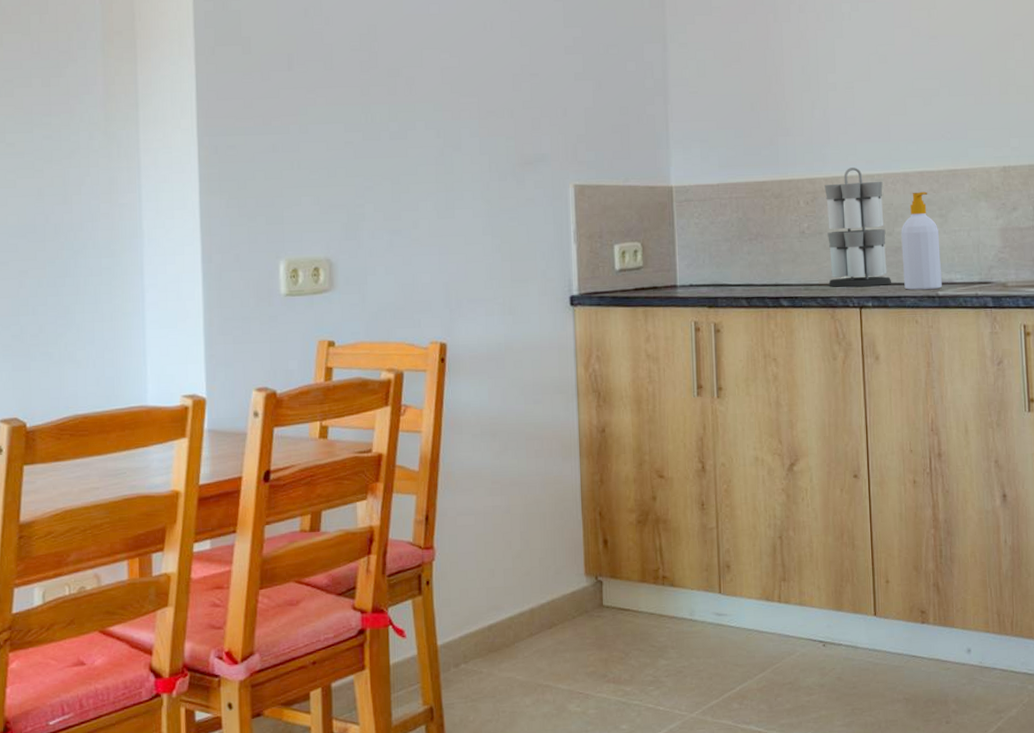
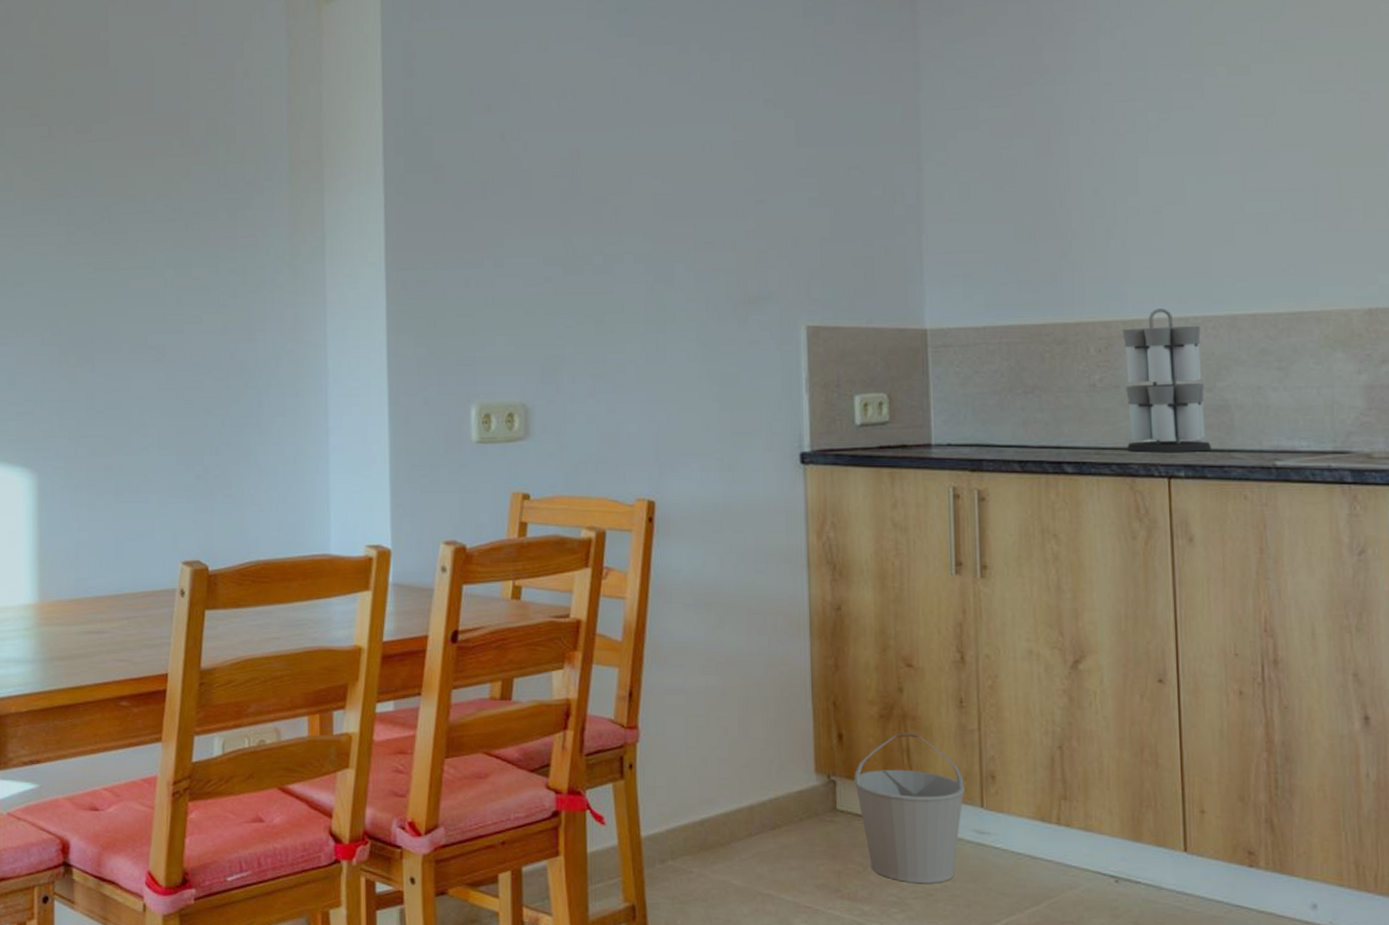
bucket: none [616,534,706,663] -> present [853,733,965,884]
soap bottle: present [901,191,942,291] -> none [1225,338,1281,459]

